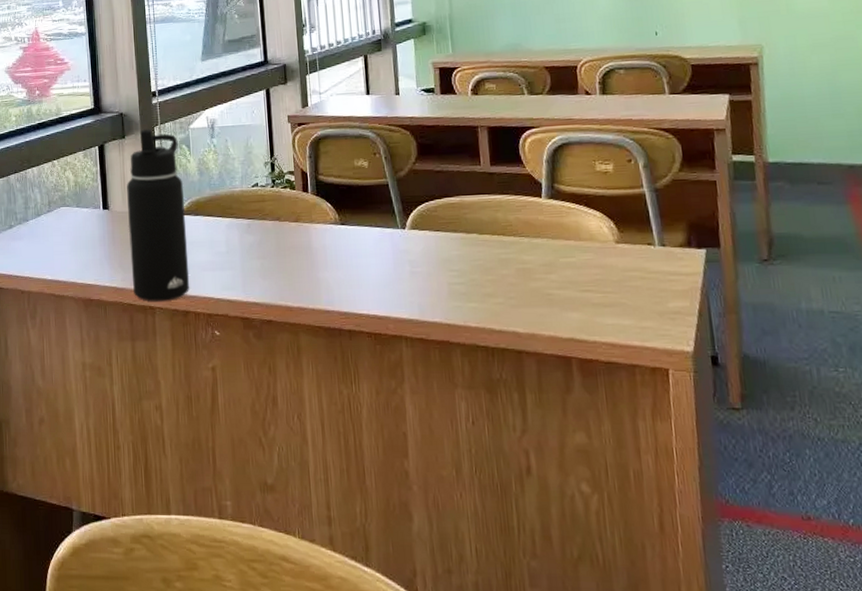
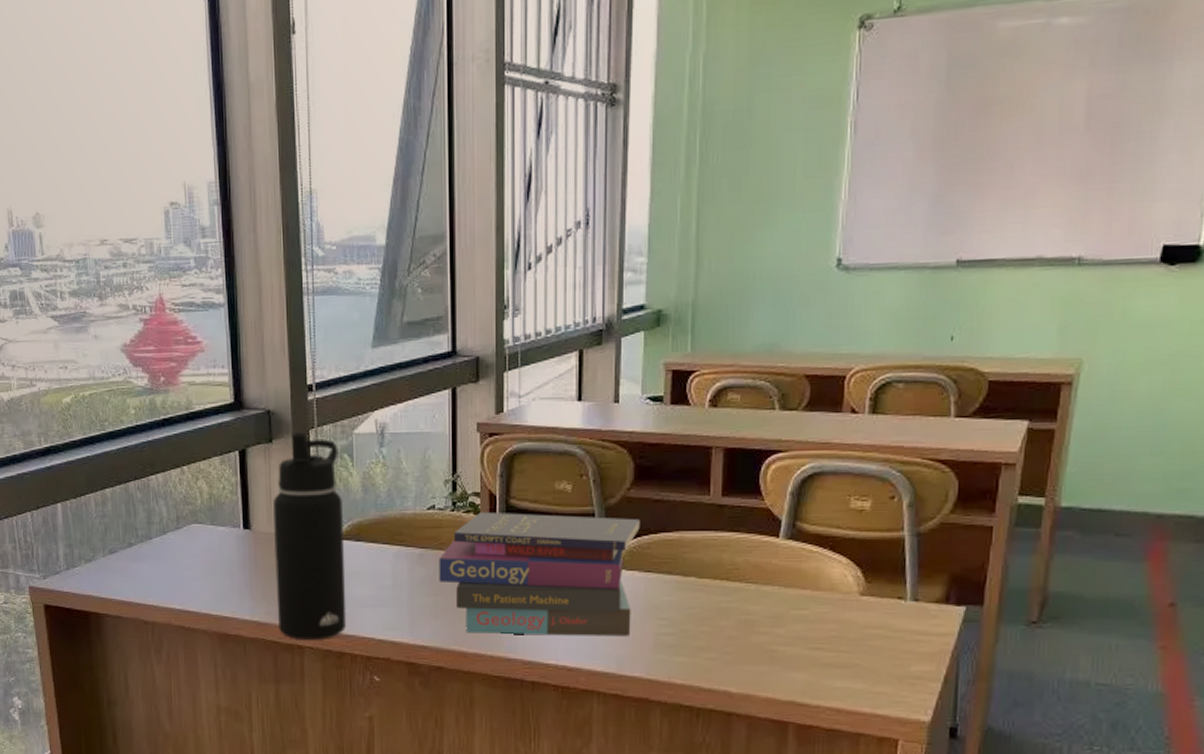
books: none [263,186,428,290] -> present [439,511,640,635]

